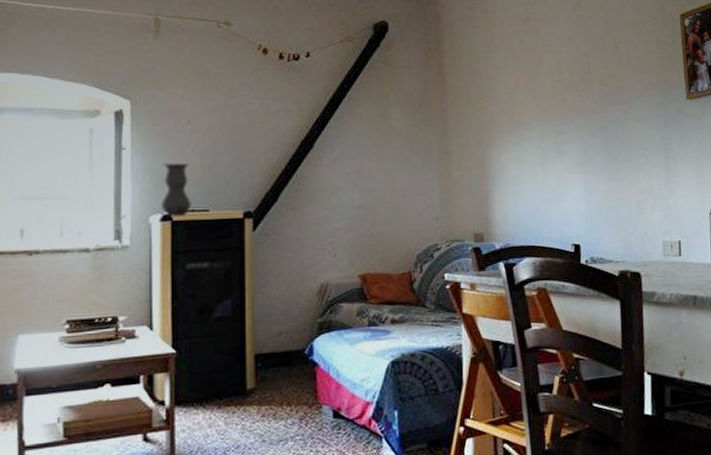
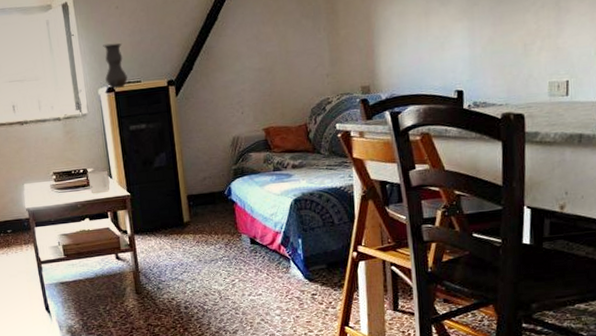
mug: none [117,319,149,351] -> present [87,170,110,194]

